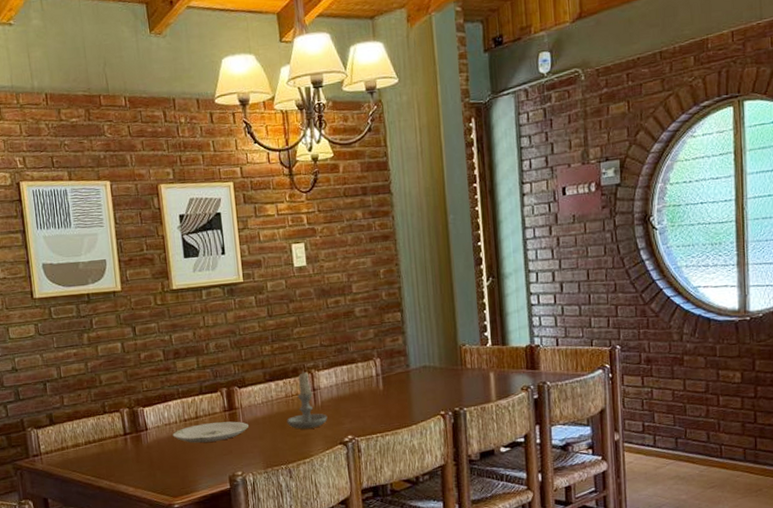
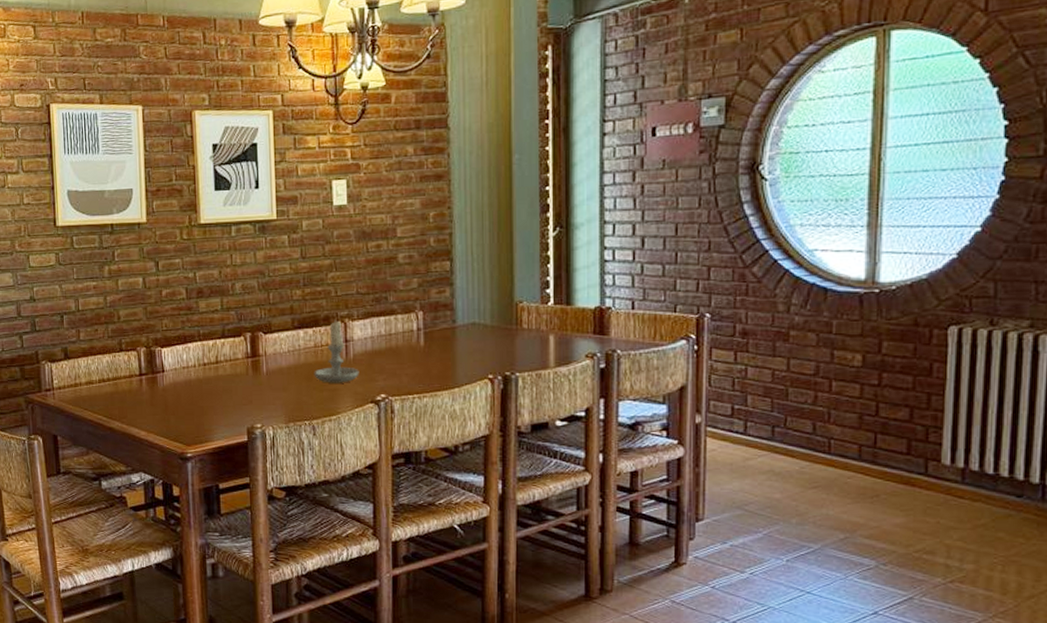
plate: present [172,421,249,443] -> none [190,369,272,390]

